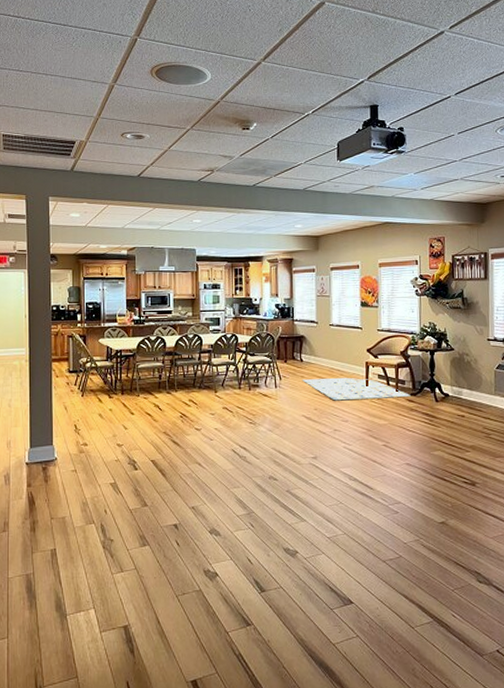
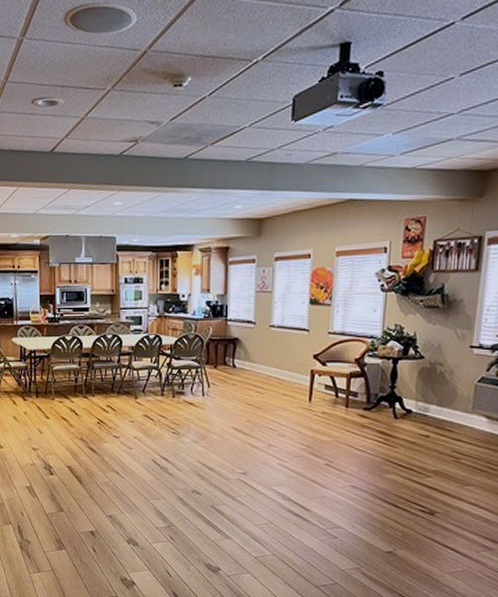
rug: present [302,377,411,401] -> none [233,386,364,413]

